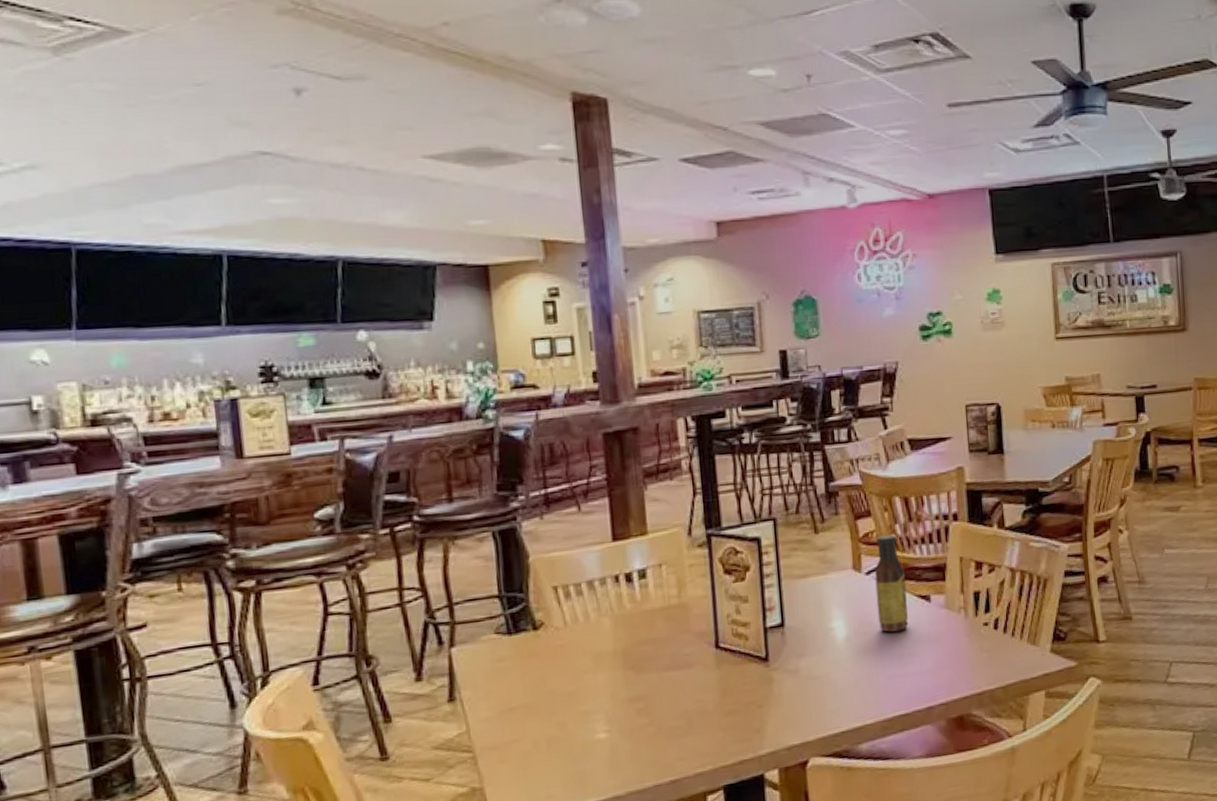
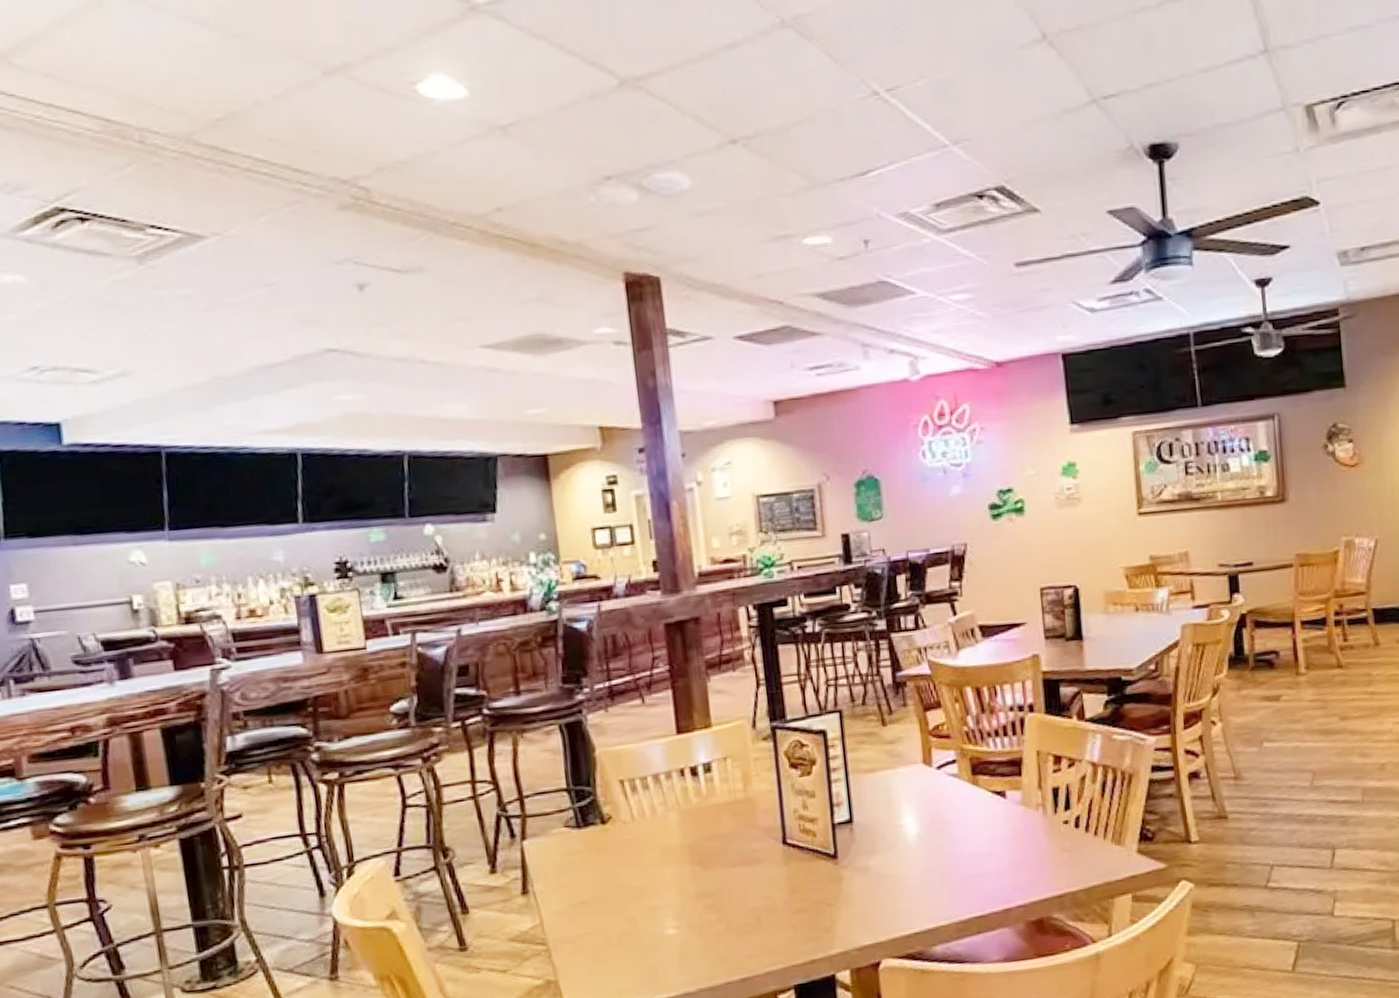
sauce bottle: present [874,534,908,633] -> none [946,727,983,830]

